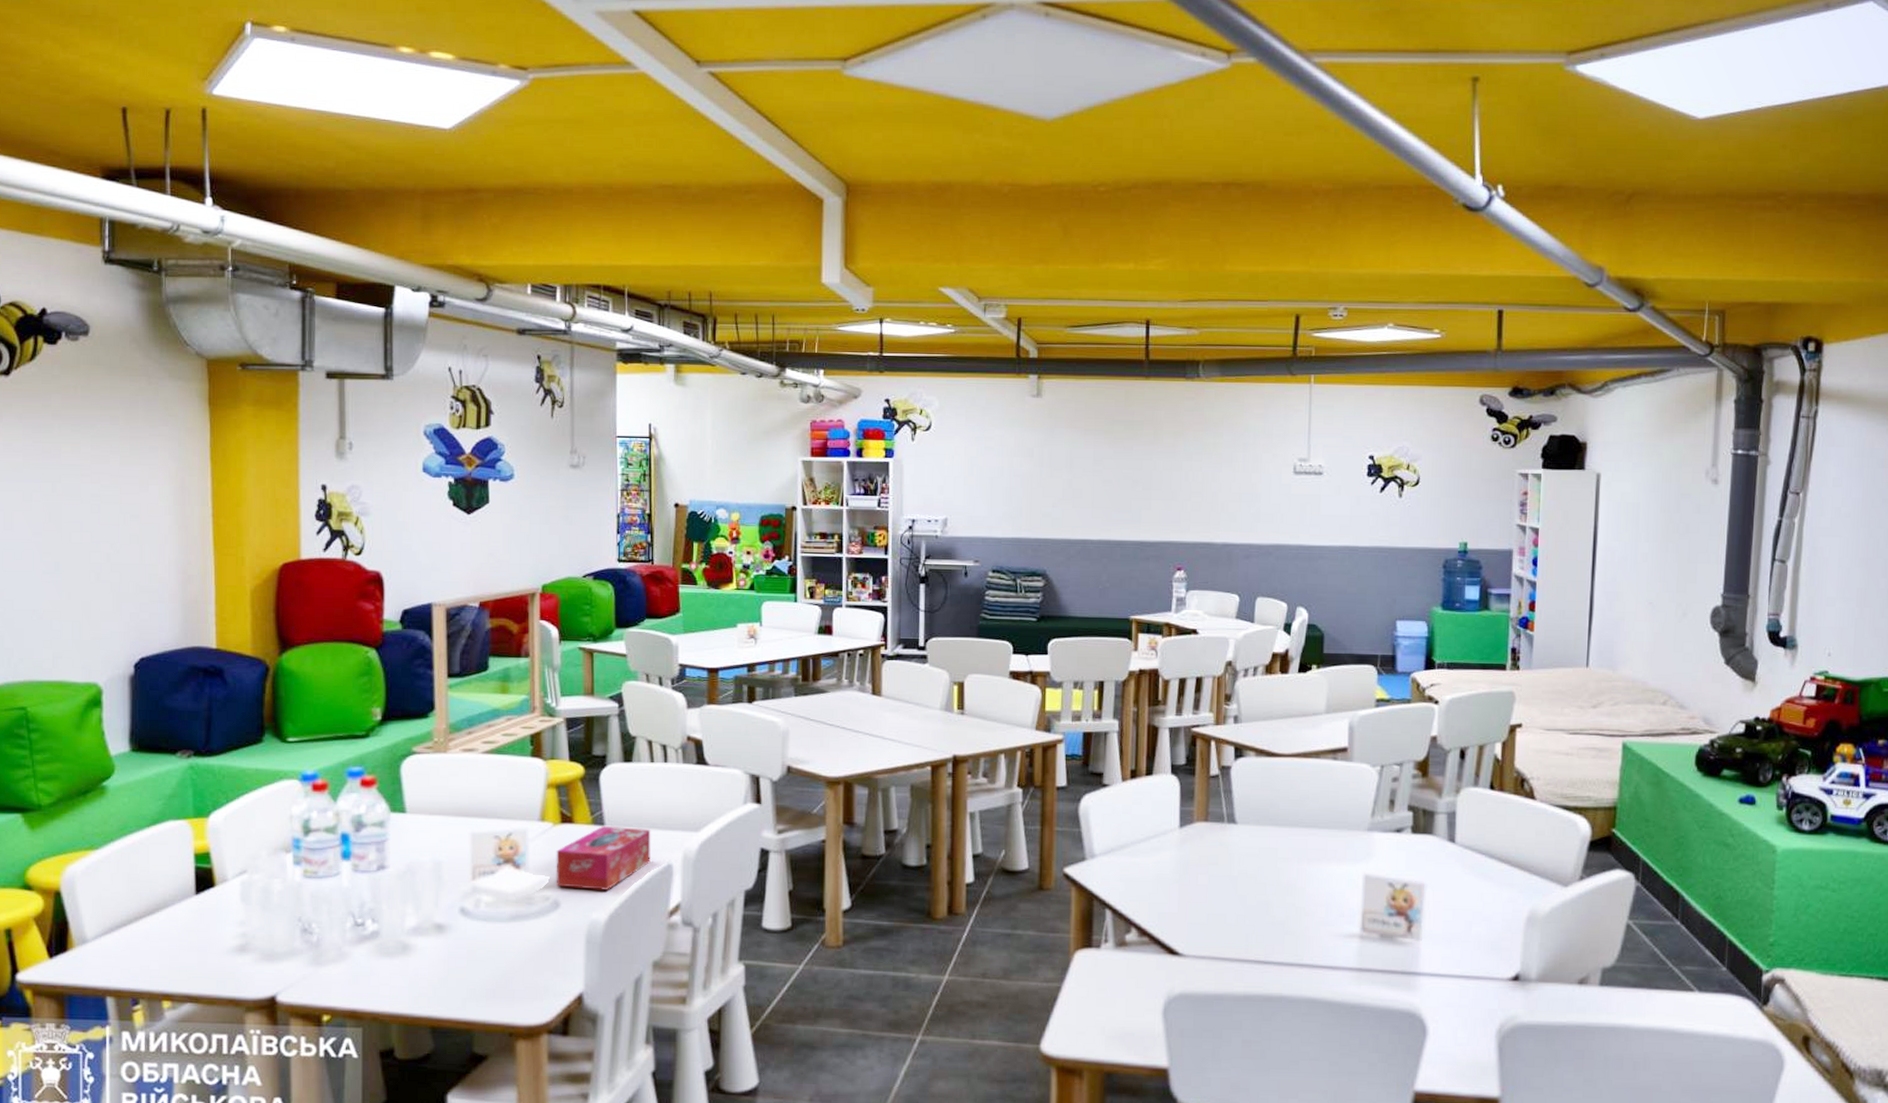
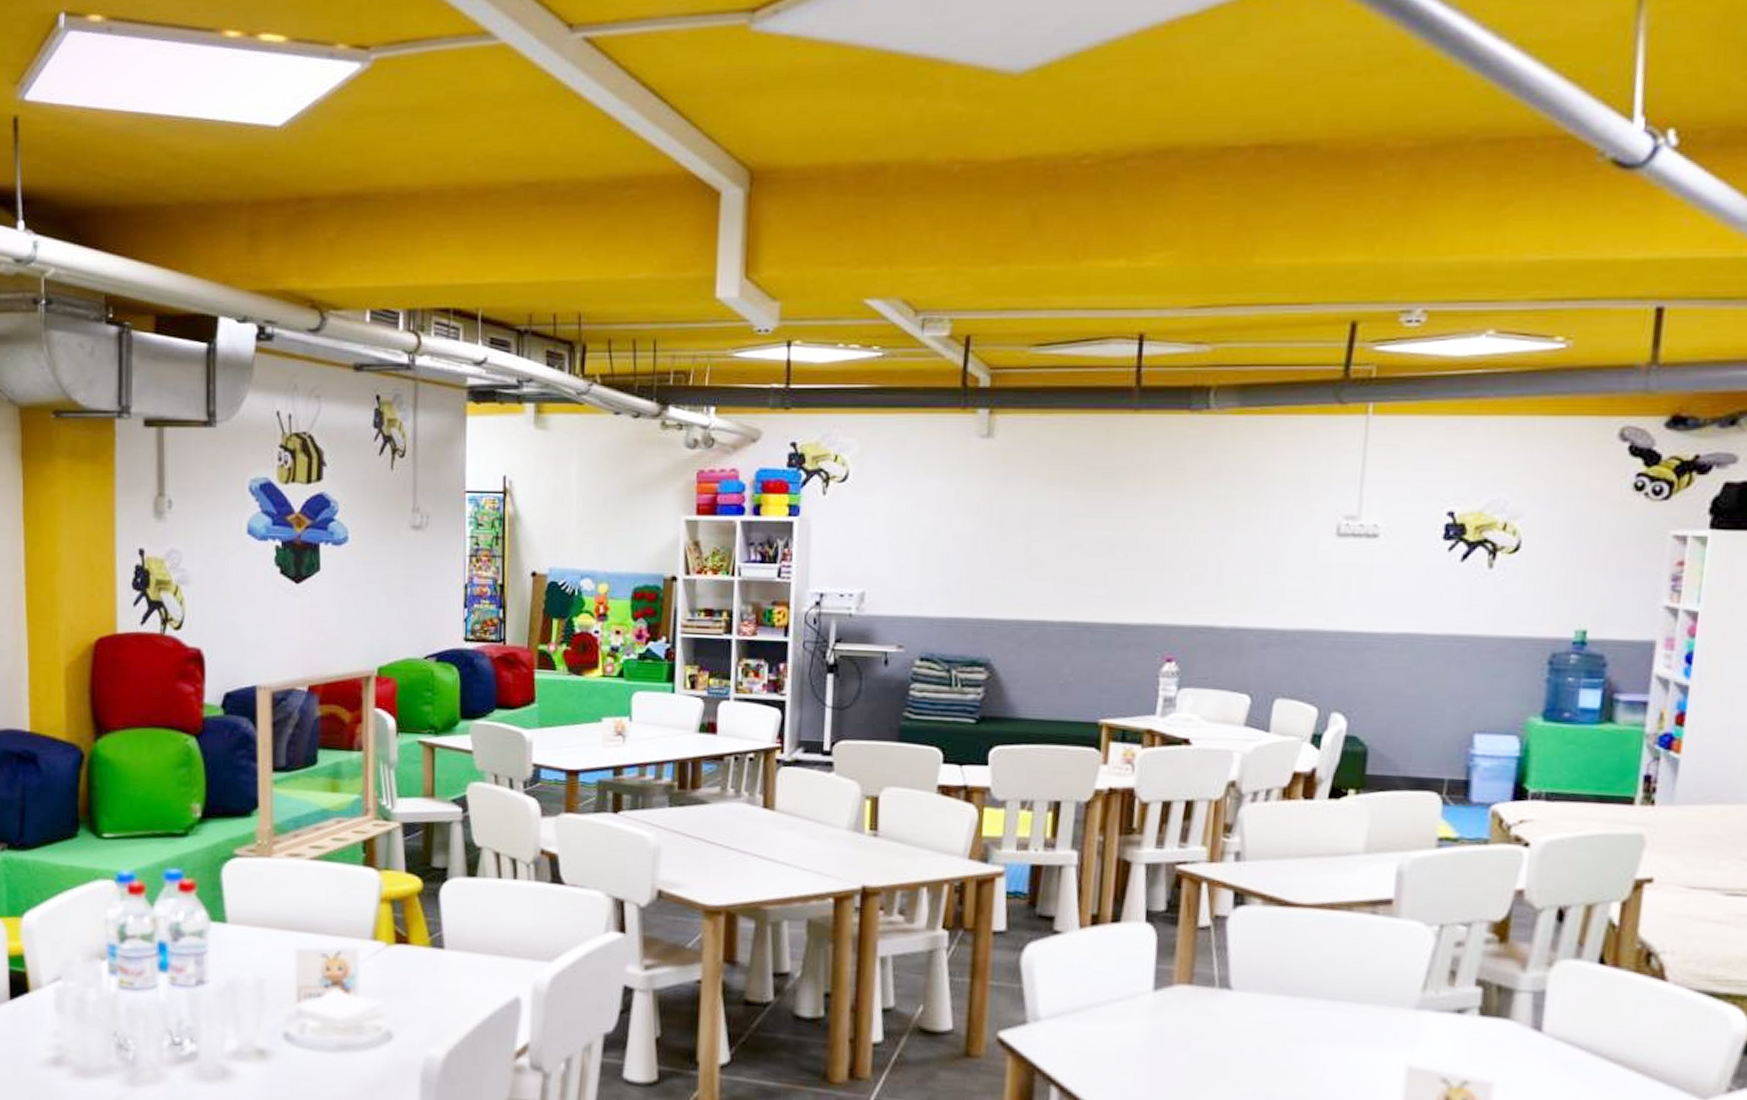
tissue box: present [556,826,651,890] -> none [388,949,497,1024]

